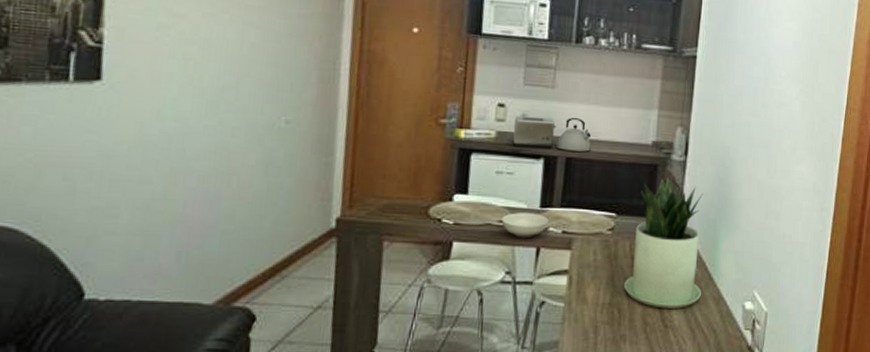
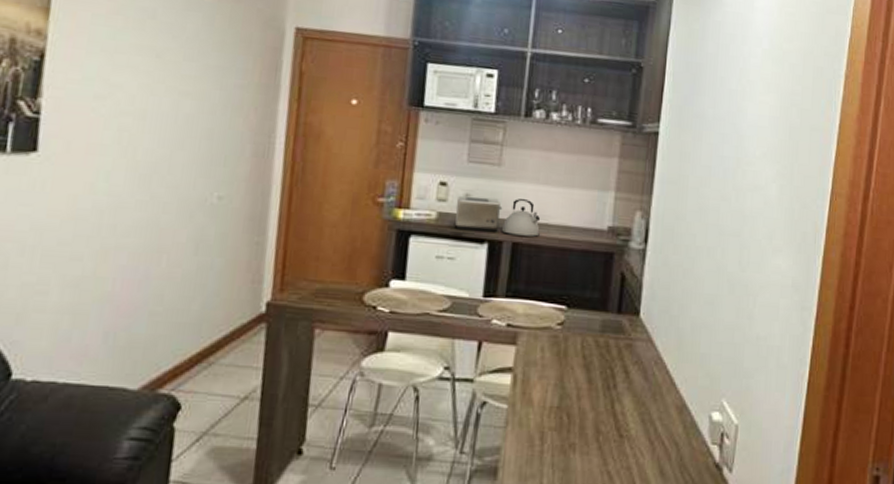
bowl: present [501,212,549,239] -> none [441,302,492,331]
planter: present [624,178,703,308] -> none [574,268,665,416]

